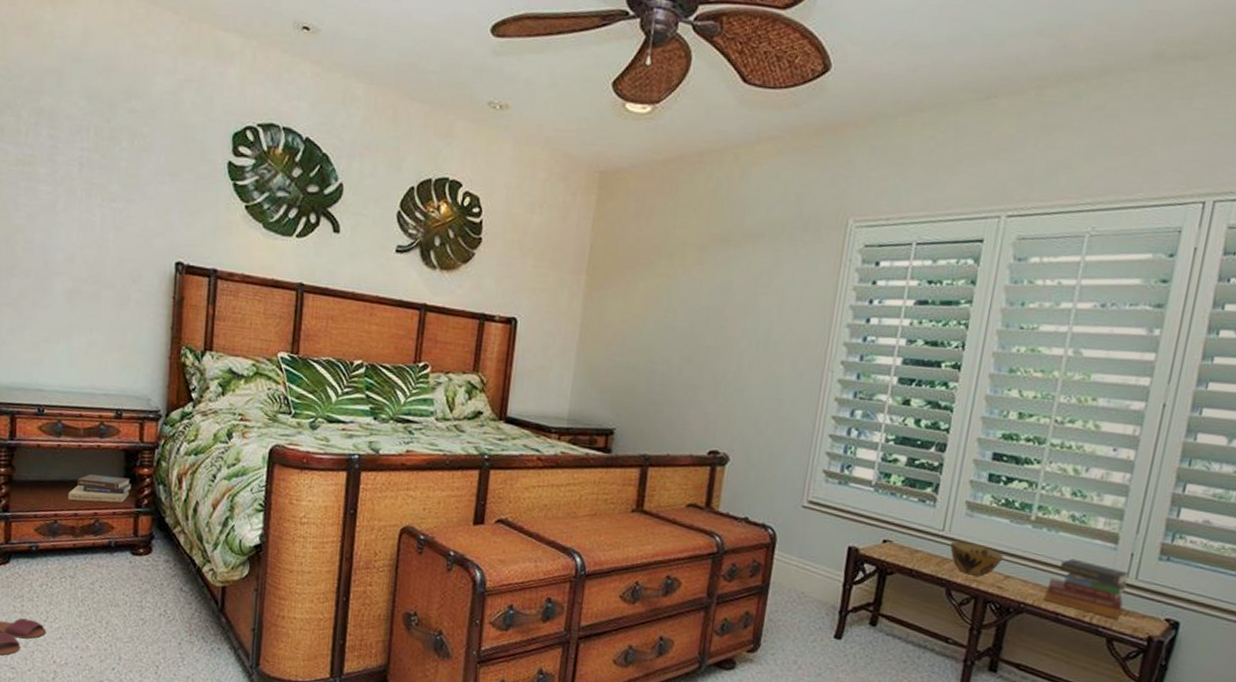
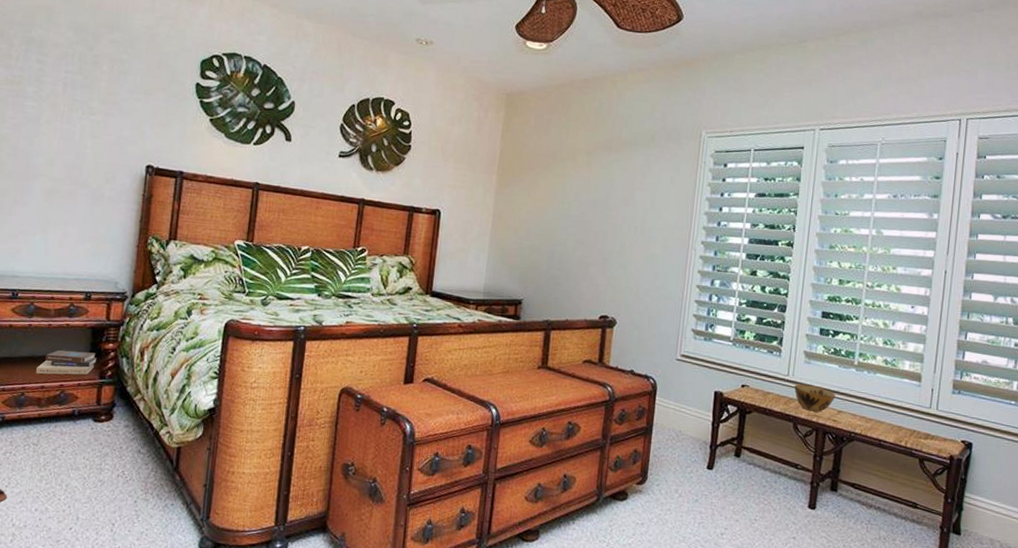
books: present [1043,558,1129,619] -> none [869,394,931,443]

